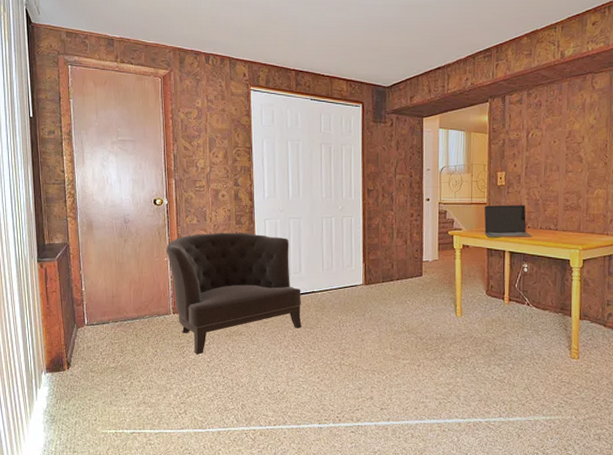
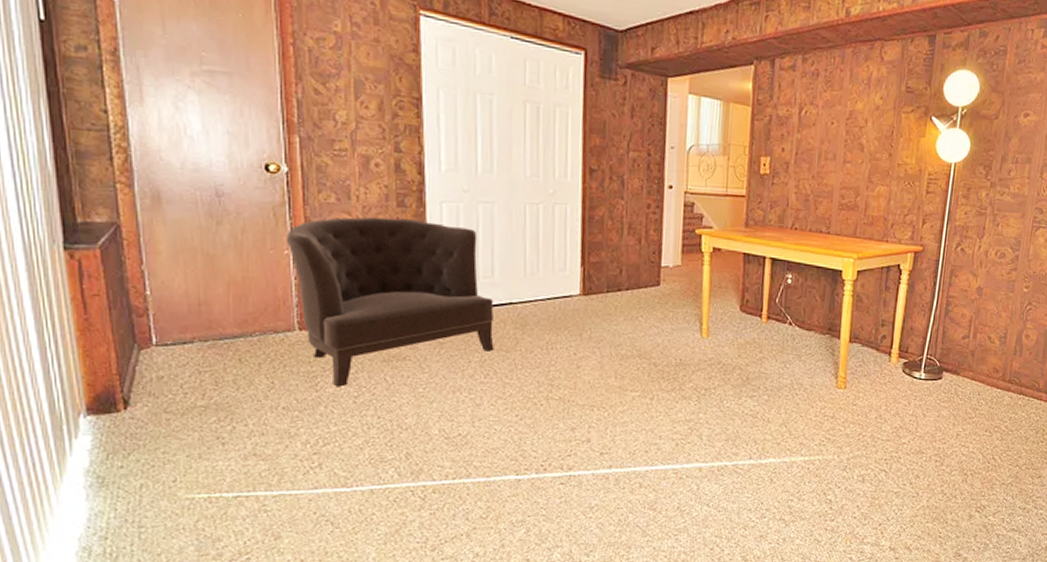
laptop: present [484,205,532,238] -> none [741,198,799,242]

